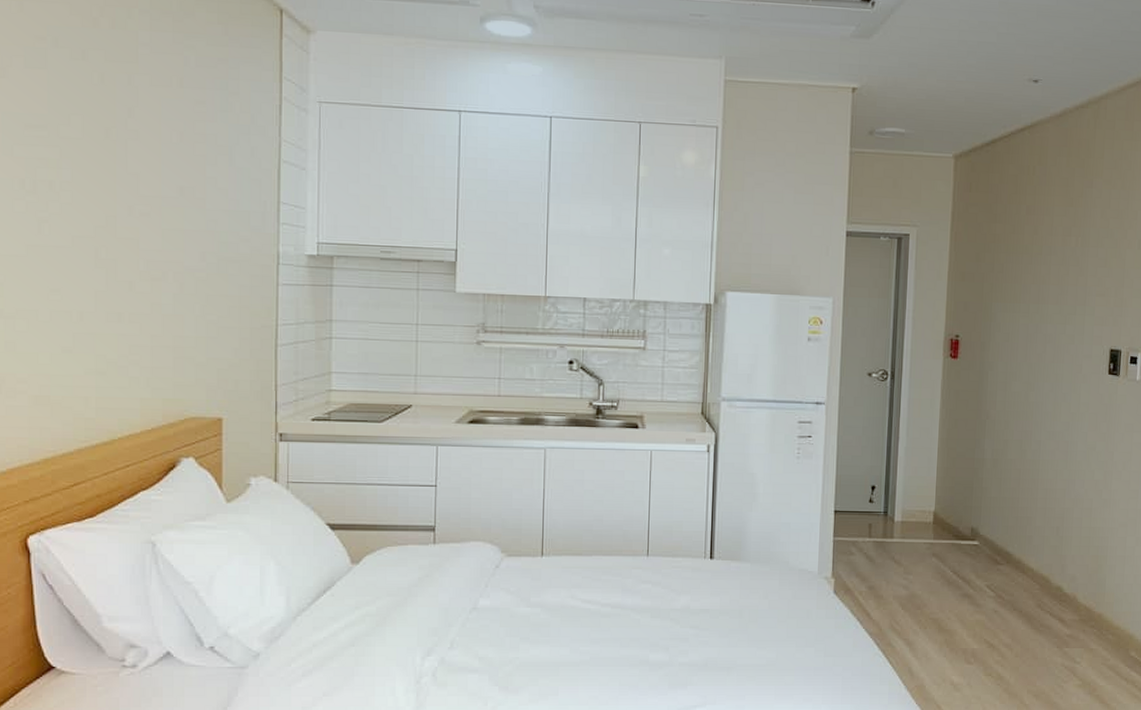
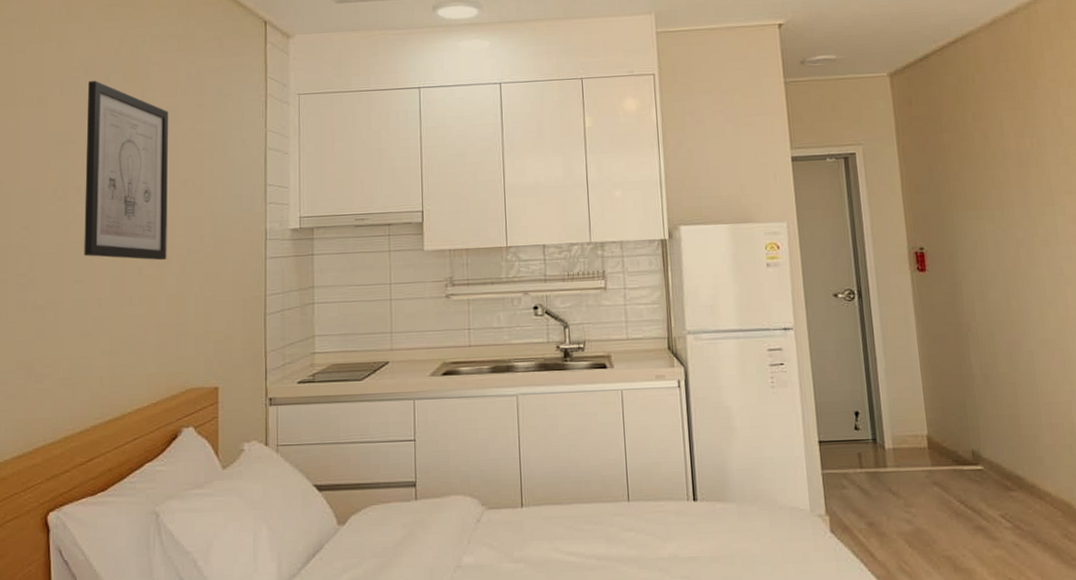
wall art: none [59,55,162,276] -> present [84,81,168,261]

